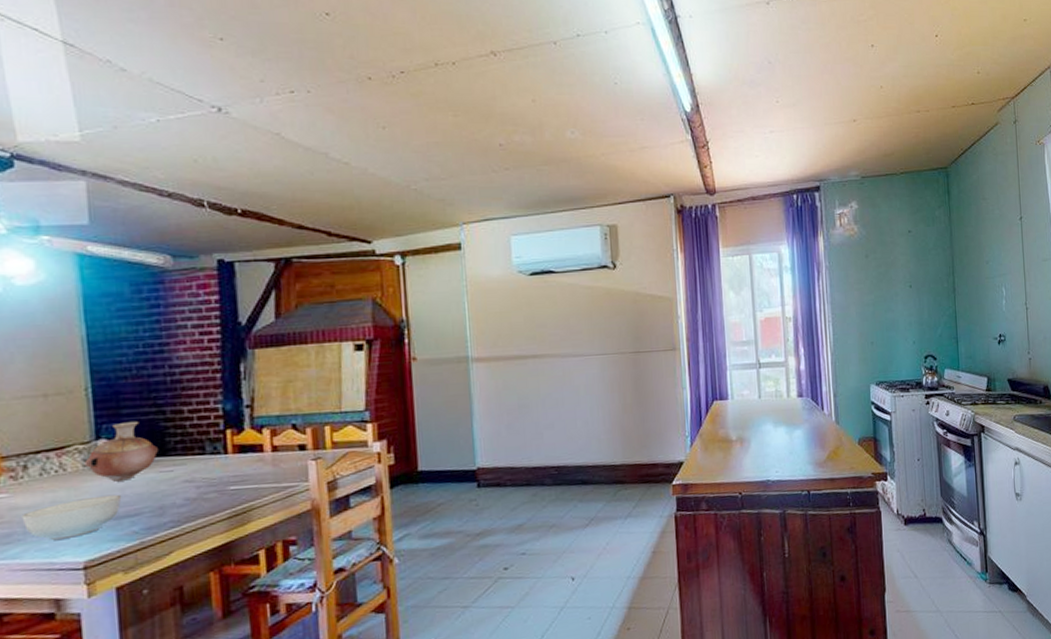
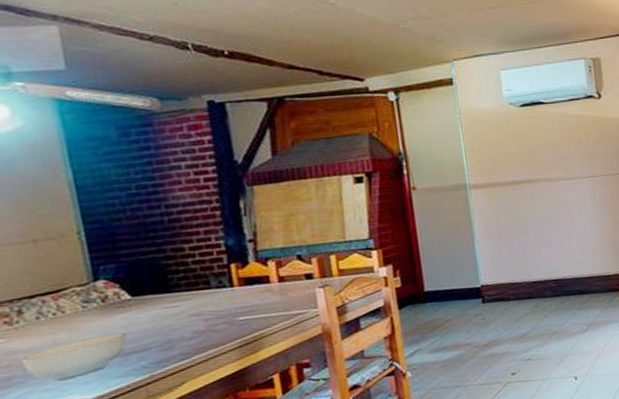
vase: present [84,421,158,482] -> none [83,261,161,320]

